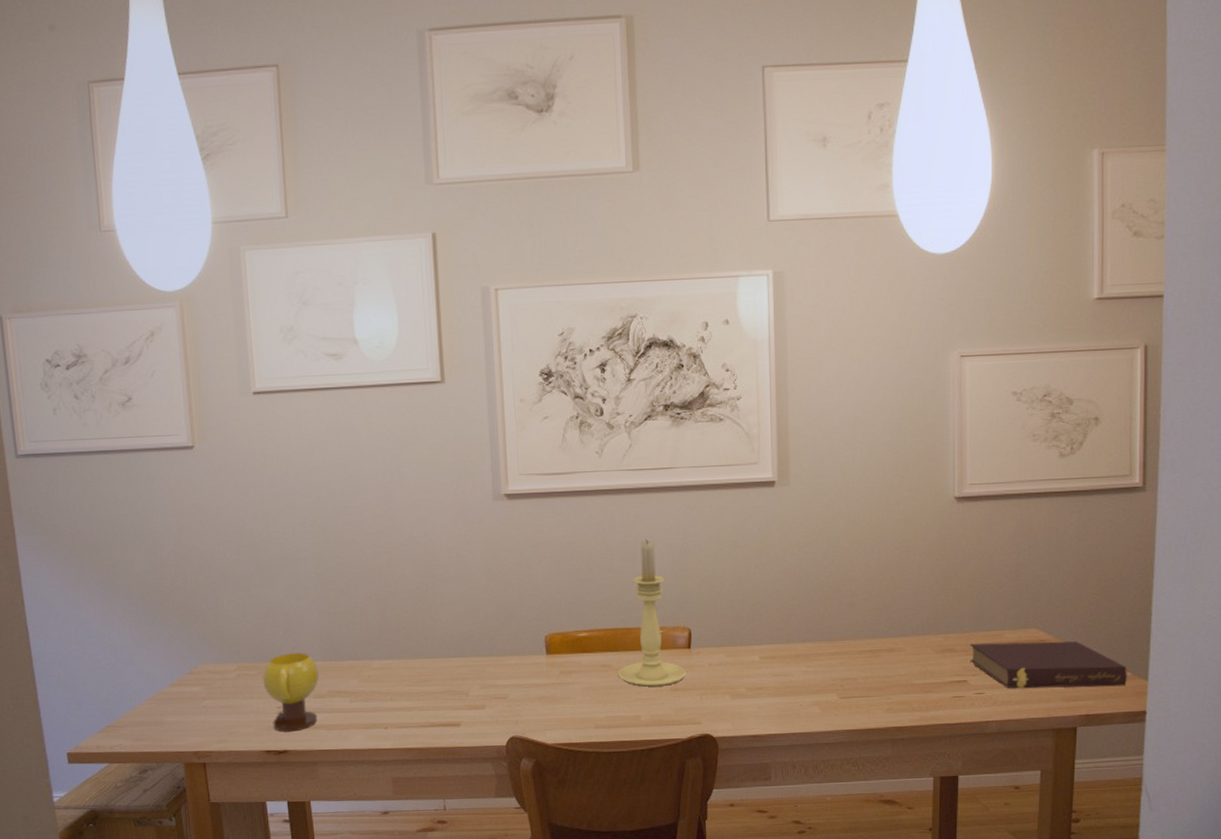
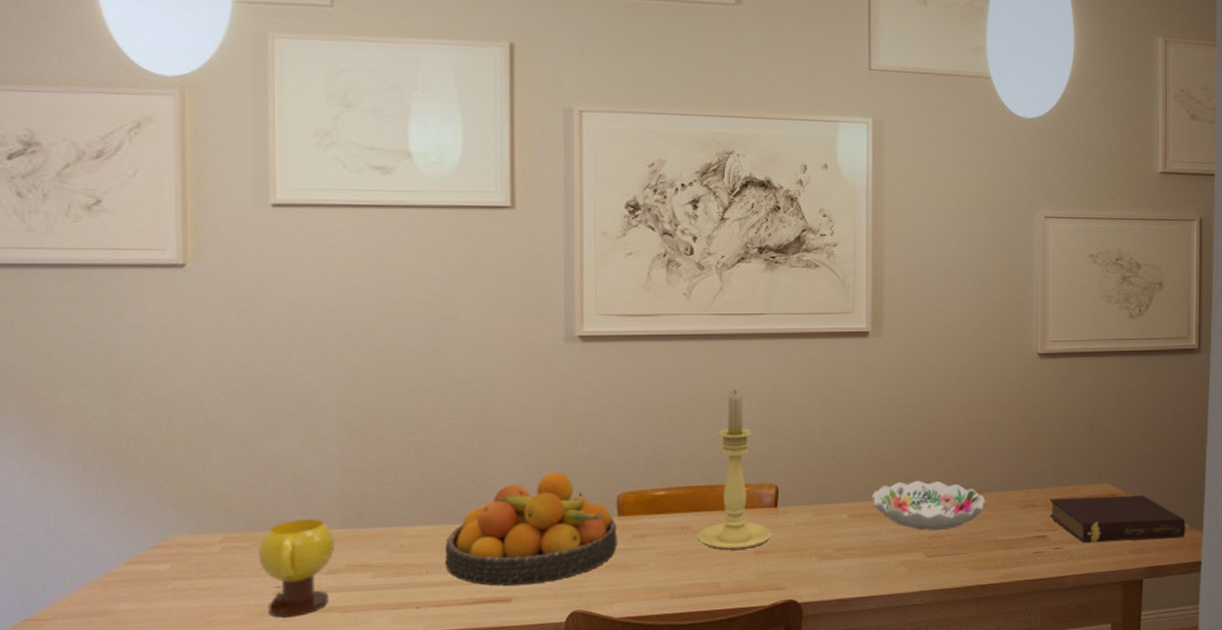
fruit bowl: none [404,614,547,713] -> present [445,471,617,586]
decorative bowl: none [782,624,901,674] -> present [872,480,987,531]

